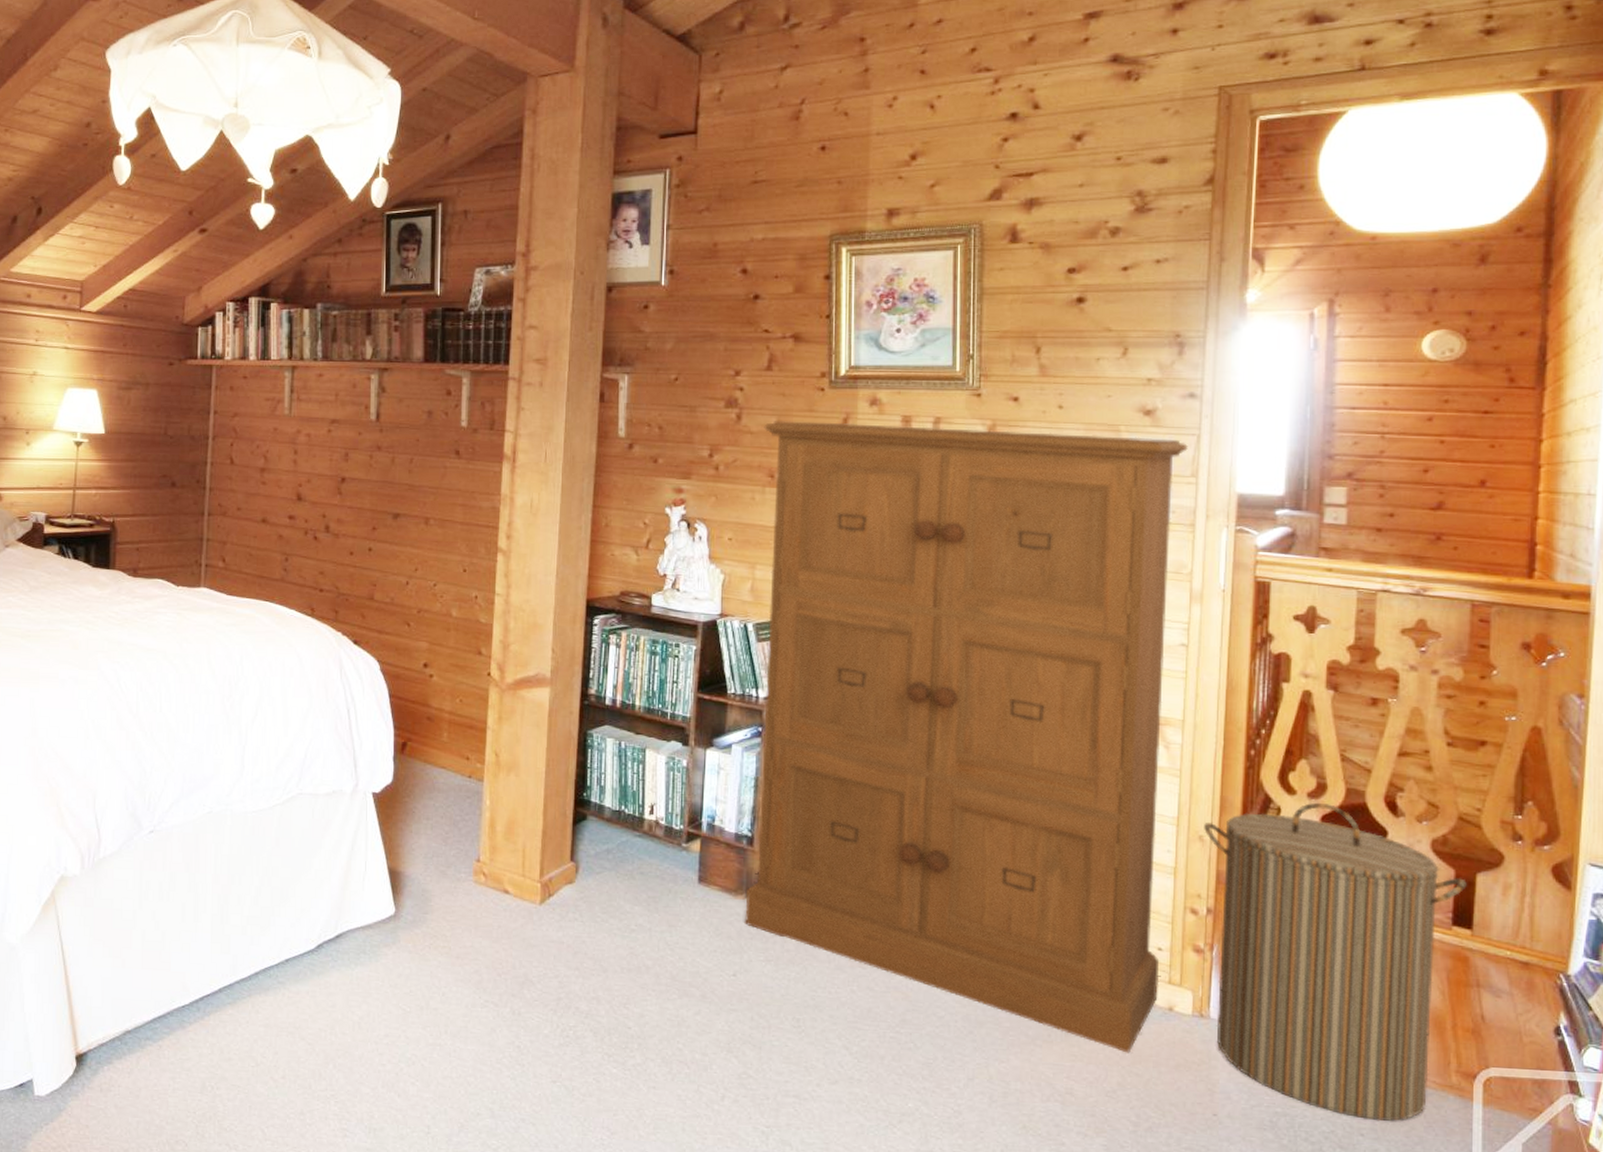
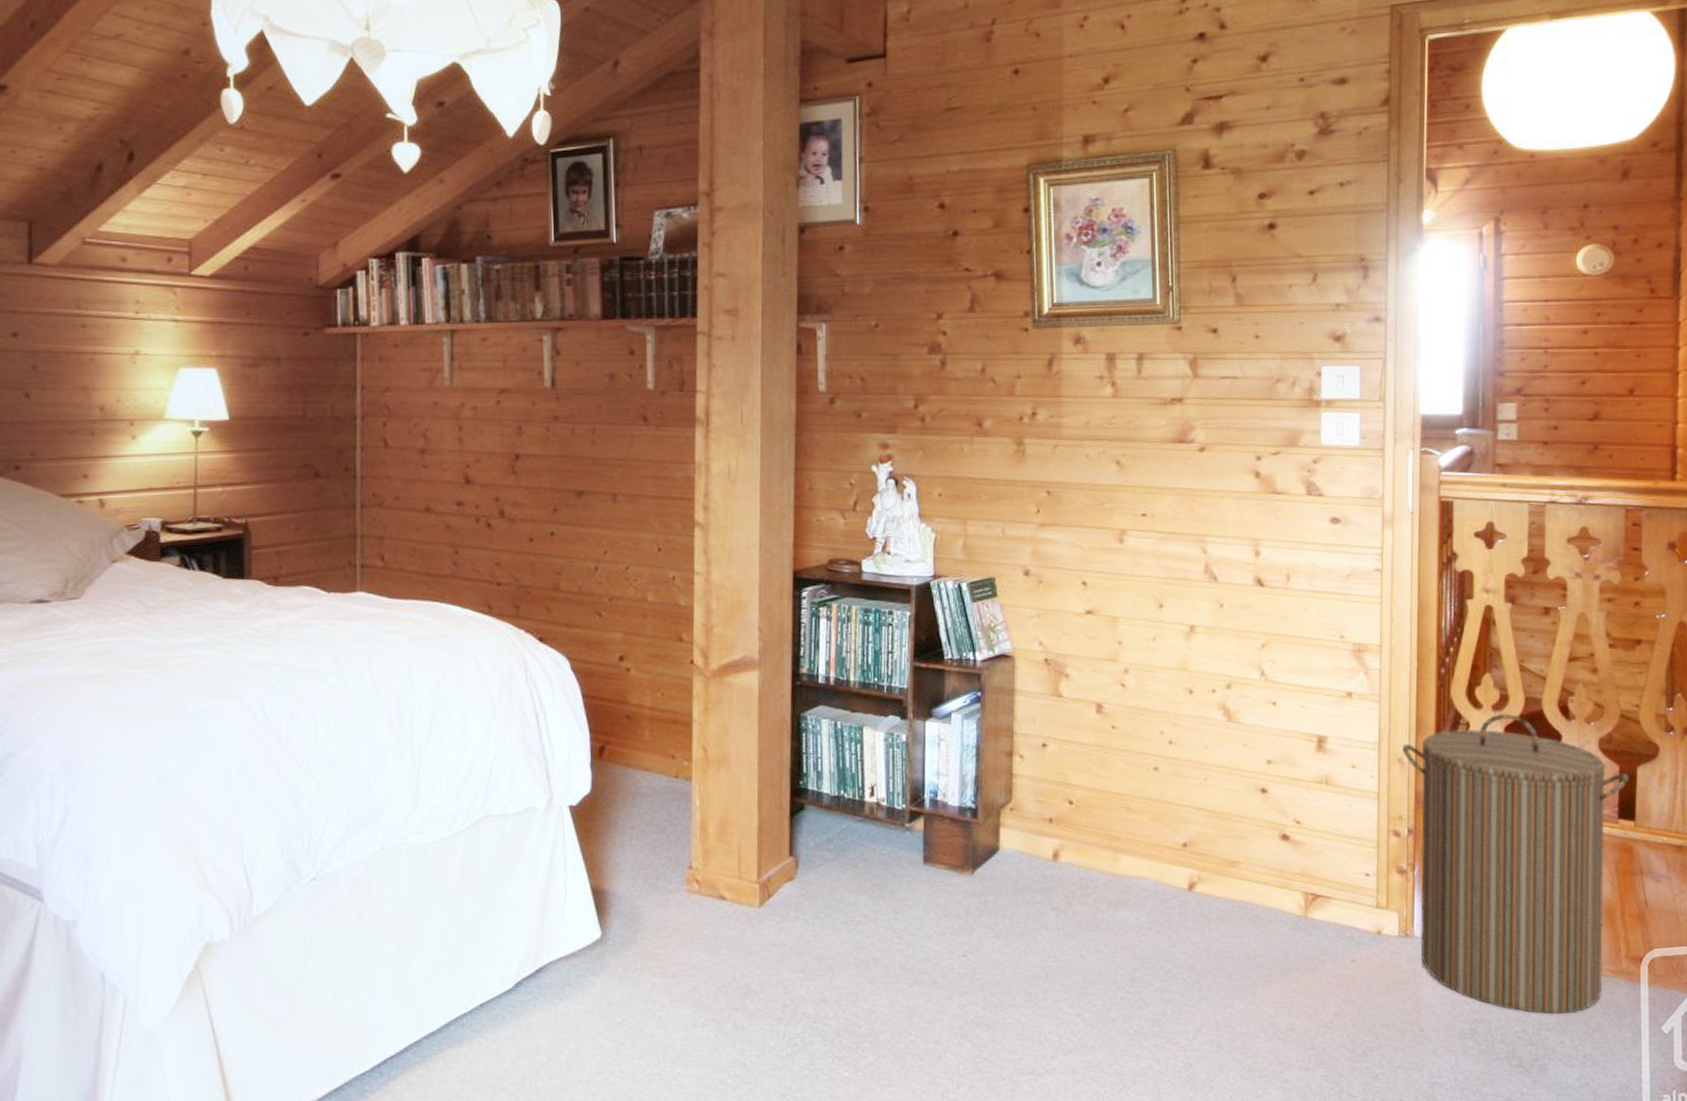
cabinet: present [745,421,1188,1053] -> none [969,363,1375,982]

